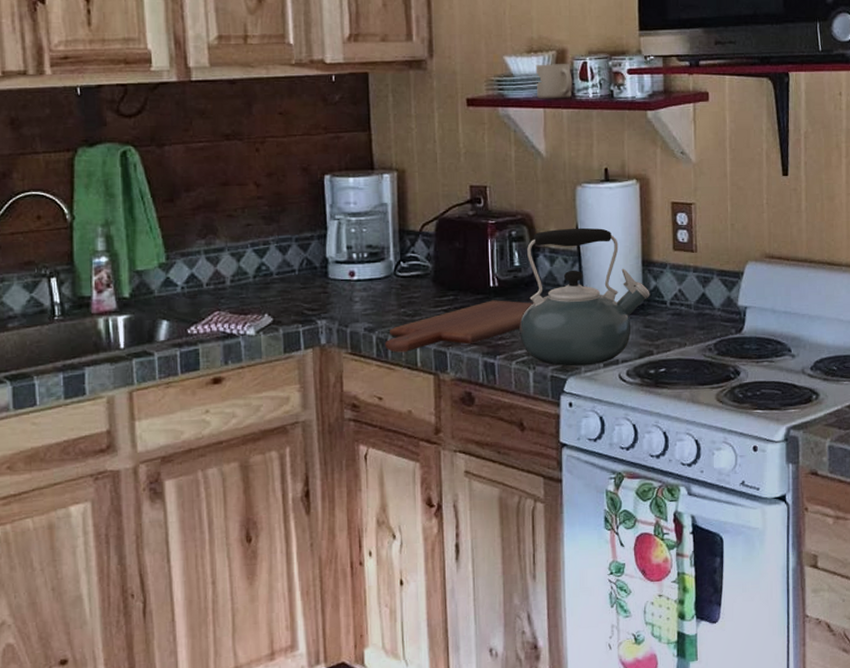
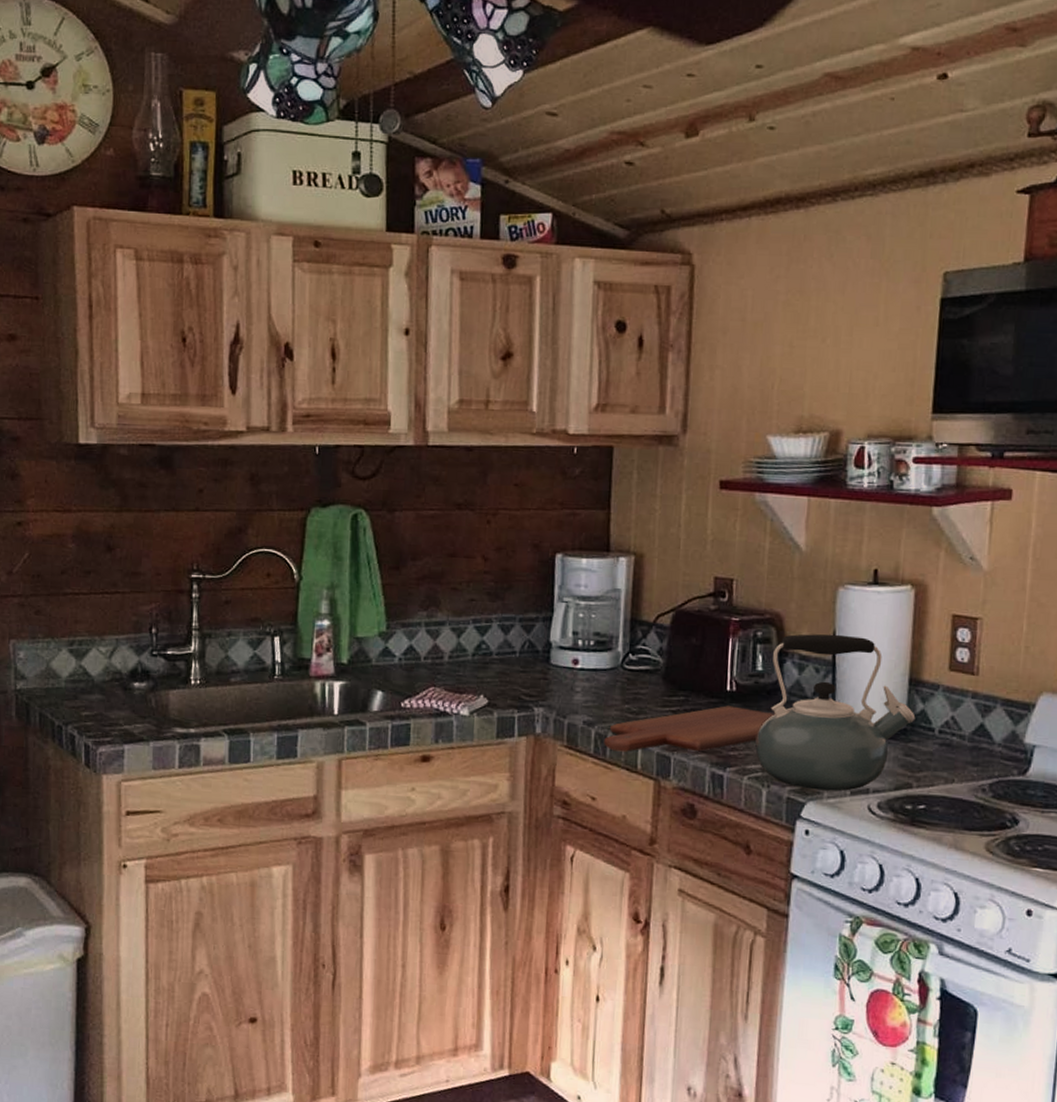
cup: present [535,64,573,100] -> none [802,446,846,488]

